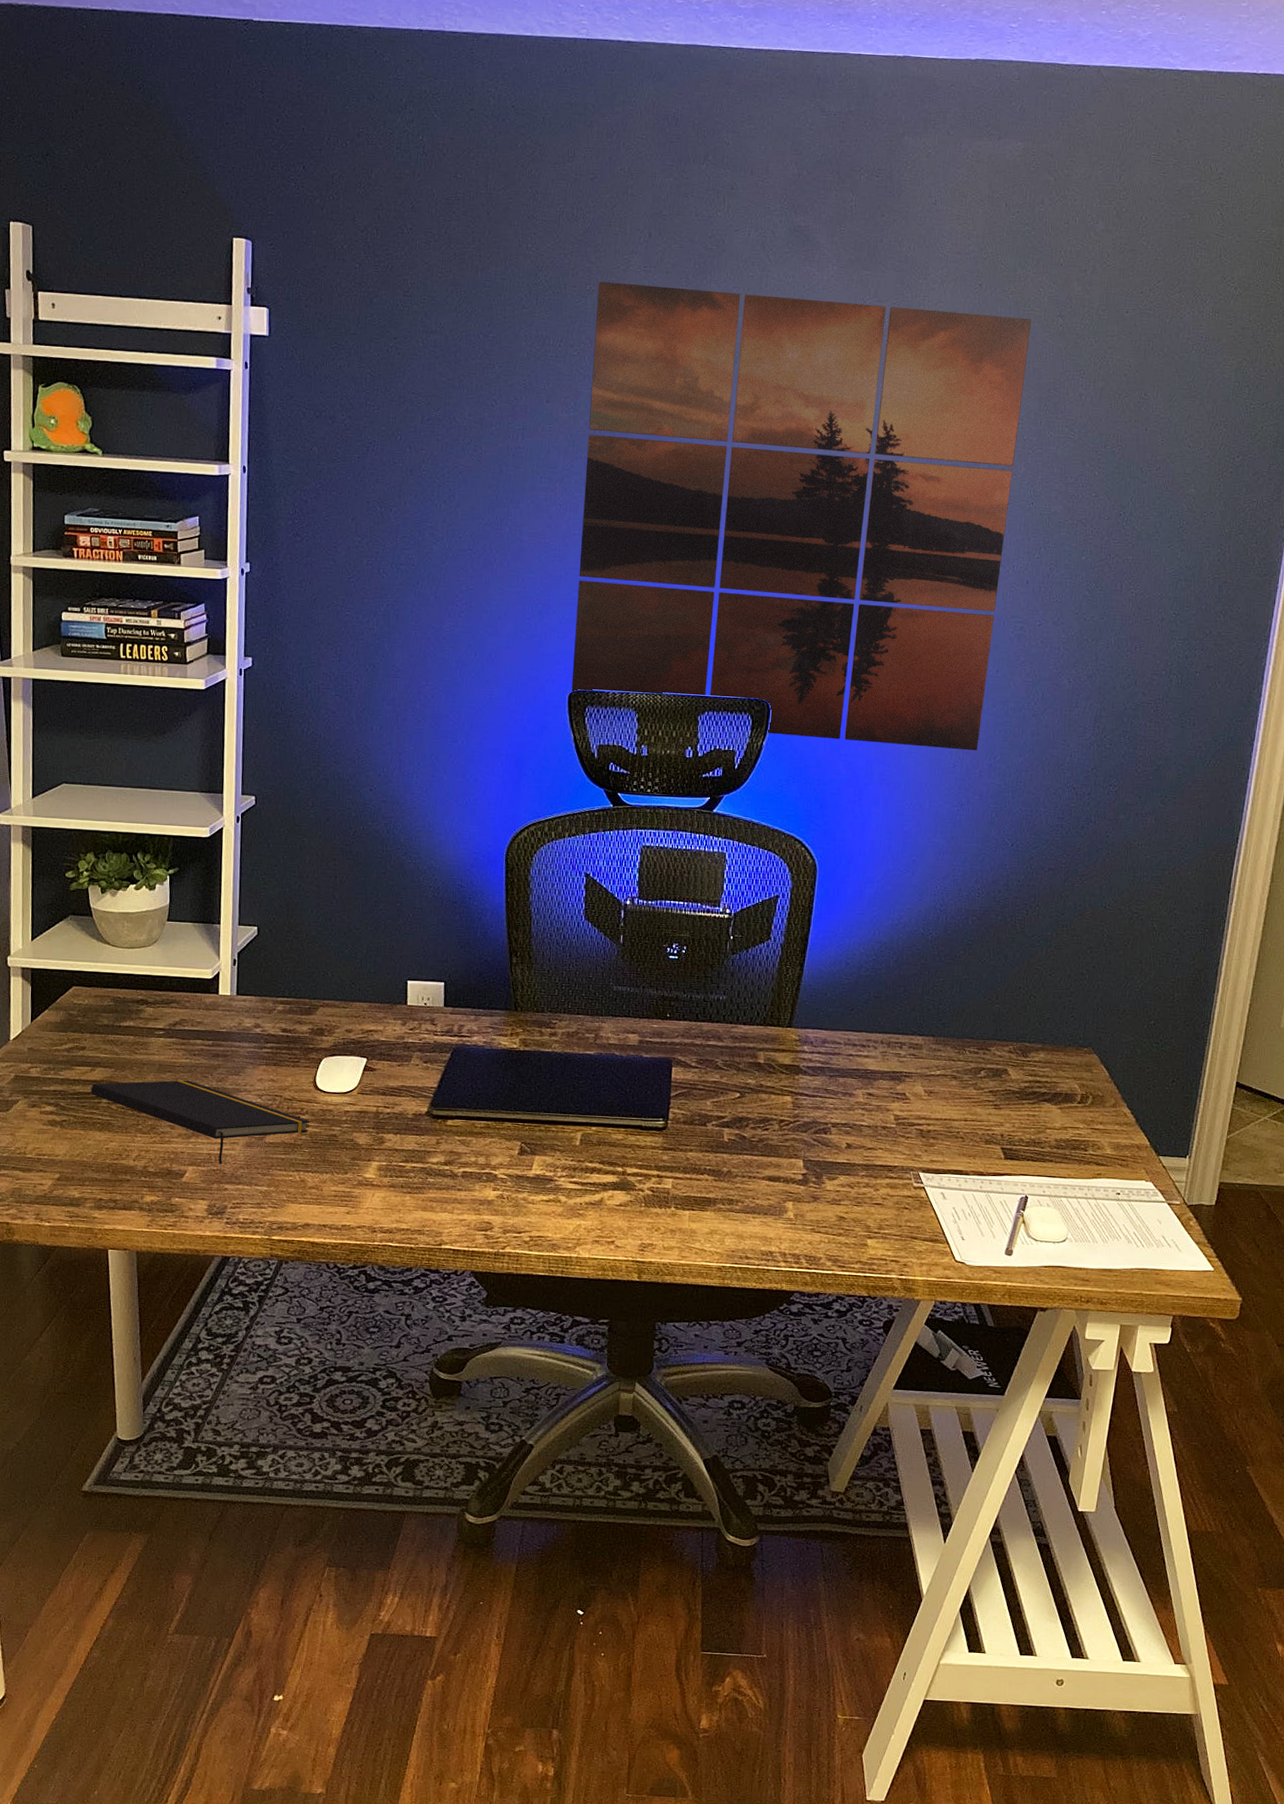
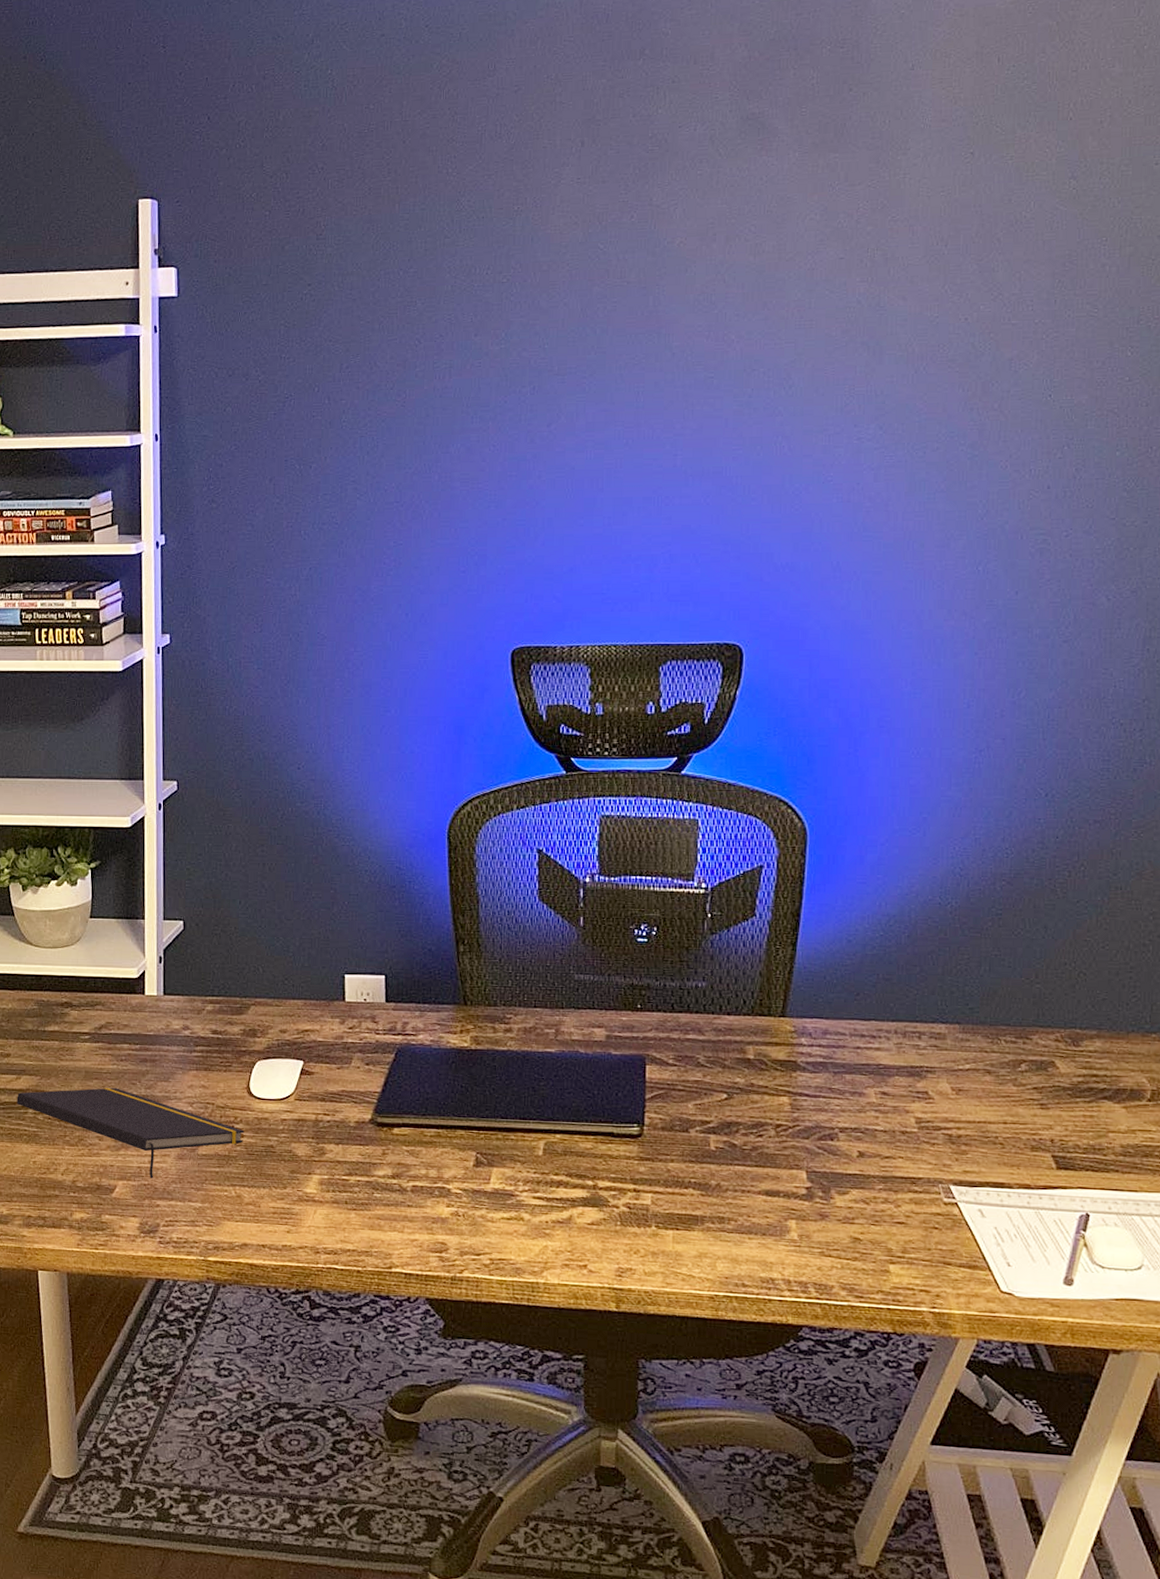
wall art: present [571,281,1032,751] -> none [514,185,1038,687]

